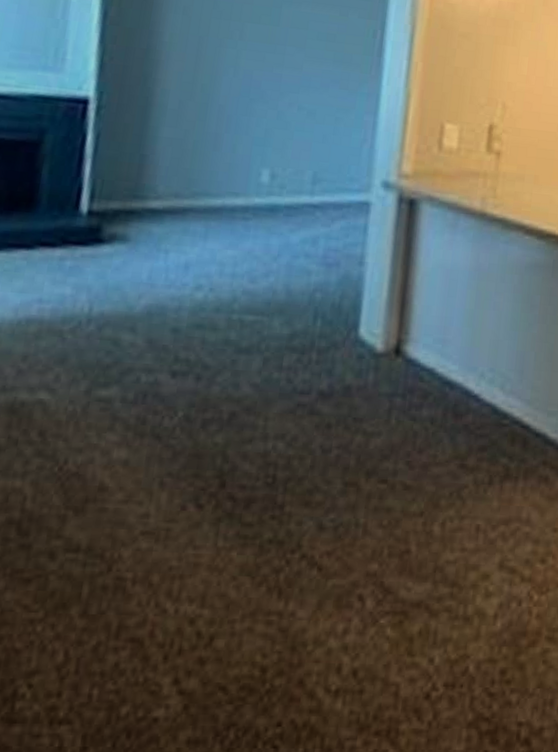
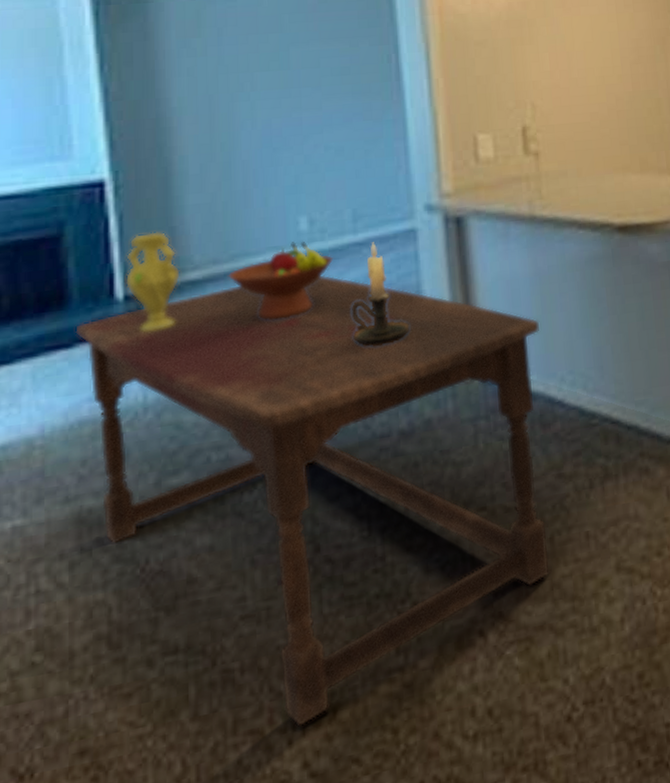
dining table: none [32,221,471,645] -> present [75,275,551,726]
vase: none [90,155,144,249] -> present [125,231,182,331]
fruit bowl: none [186,191,287,262] -> present [228,241,333,320]
candle holder: none [292,207,347,307] -> present [352,242,409,346]

